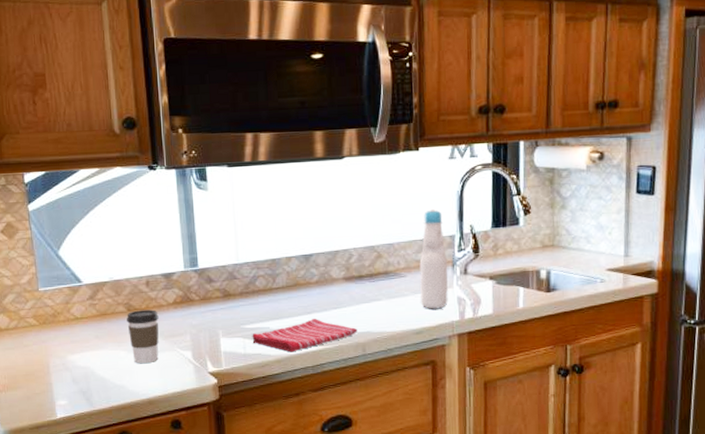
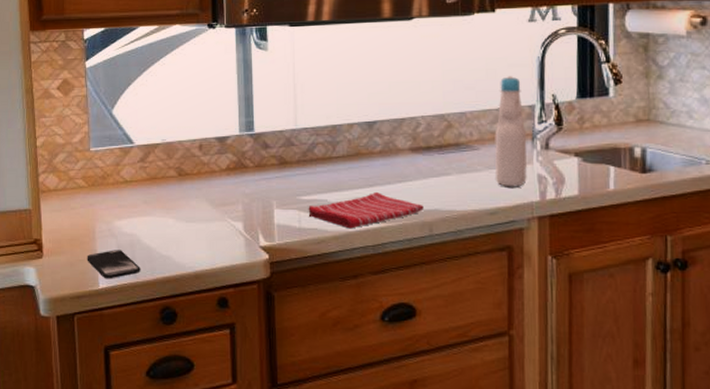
smartphone: none [43,382,96,410] -> present [87,250,140,279]
coffee cup: present [127,309,159,364] -> none [177,175,210,234]

